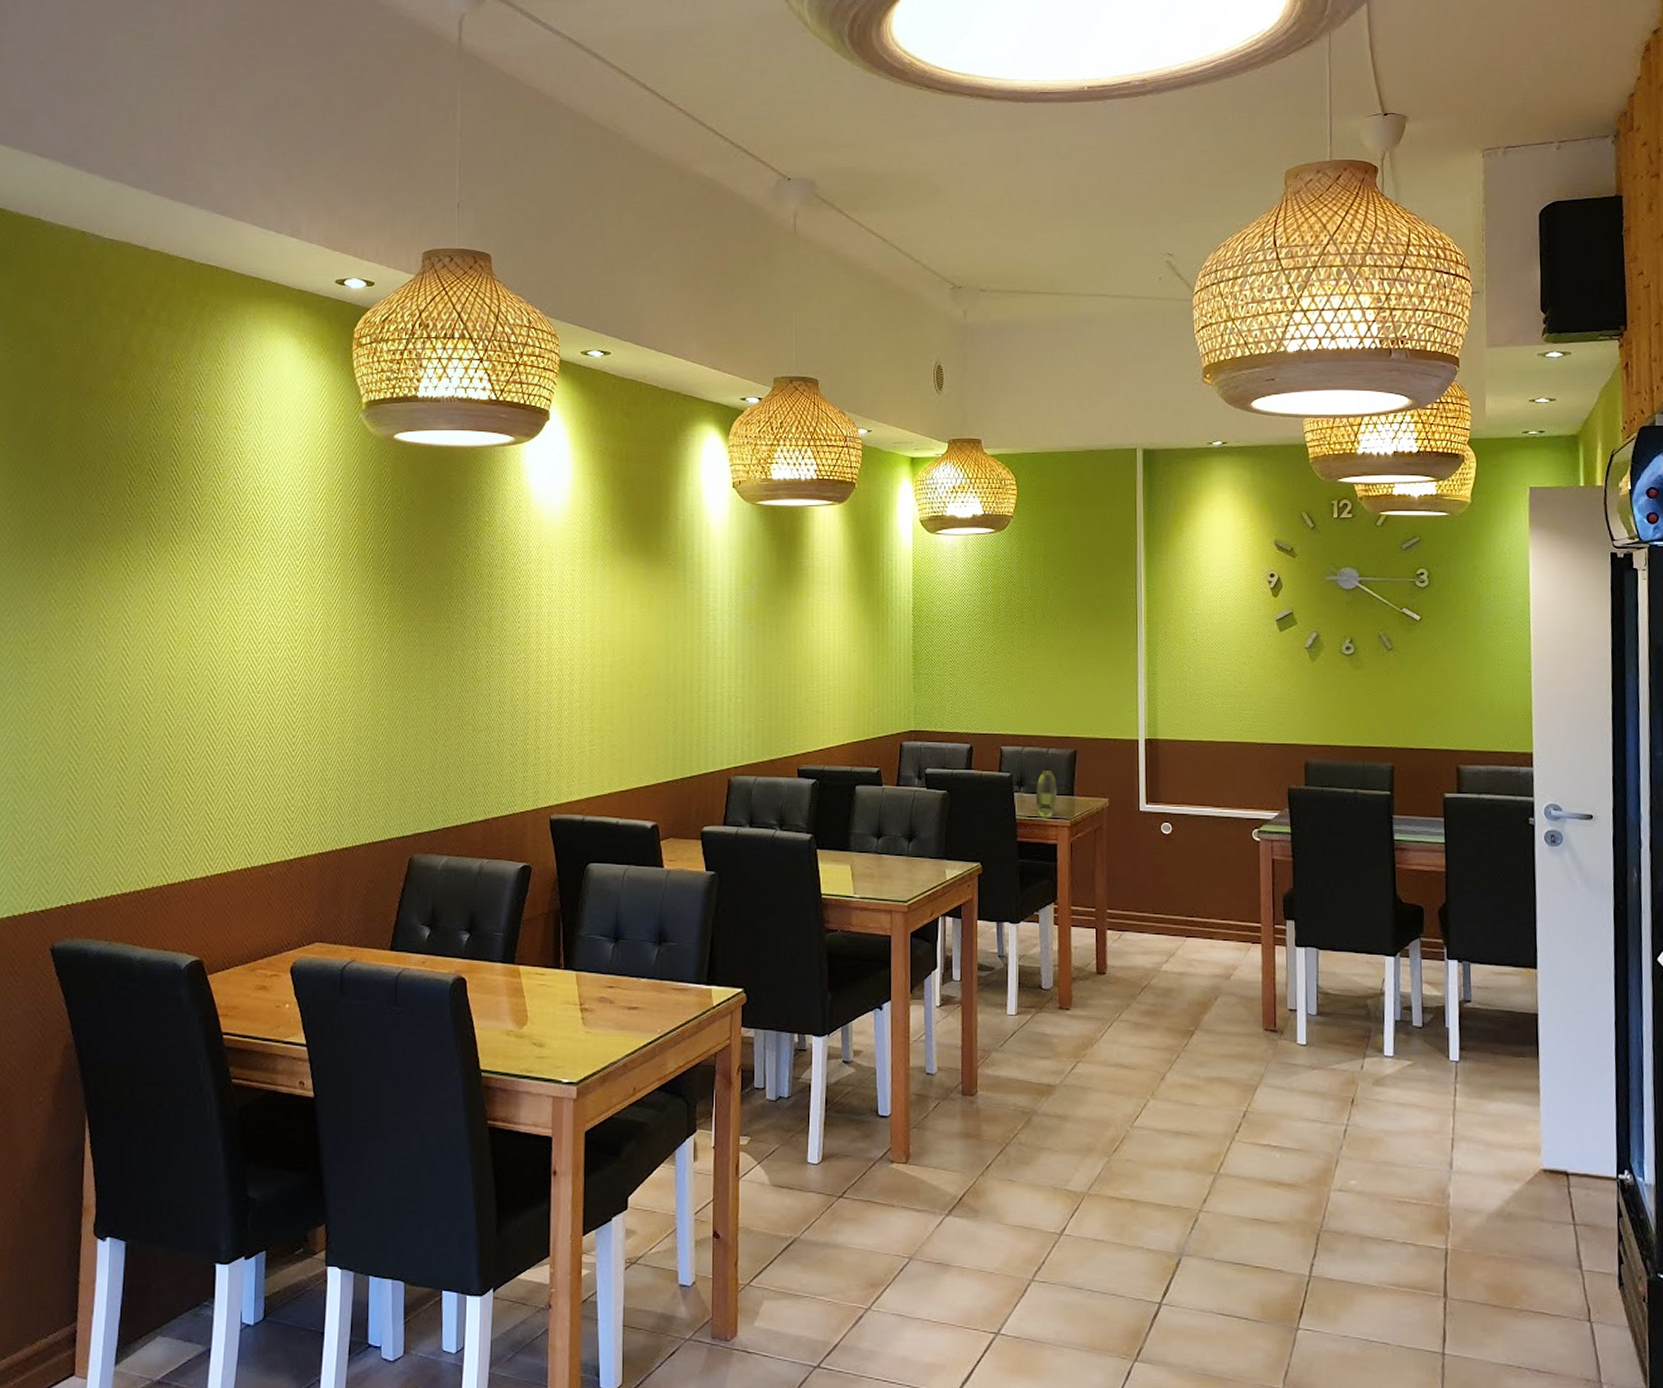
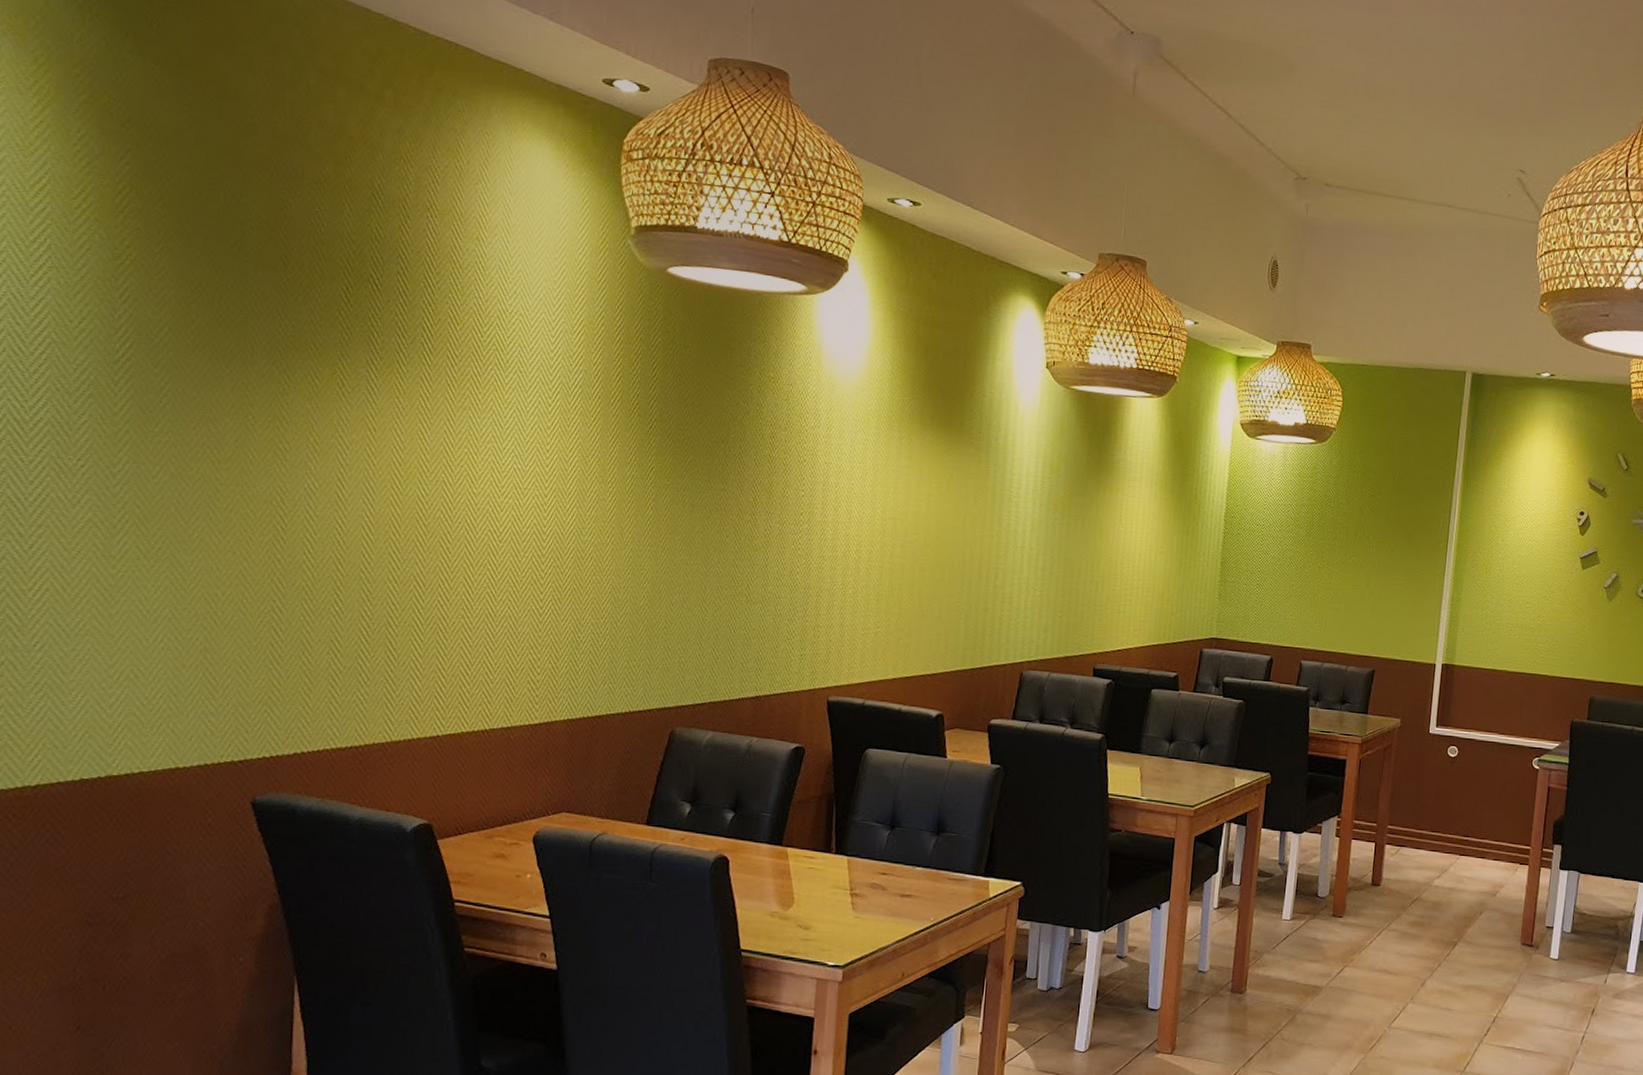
vase: present [1036,770,1057,818] -> none [1330,687,1352,734]

